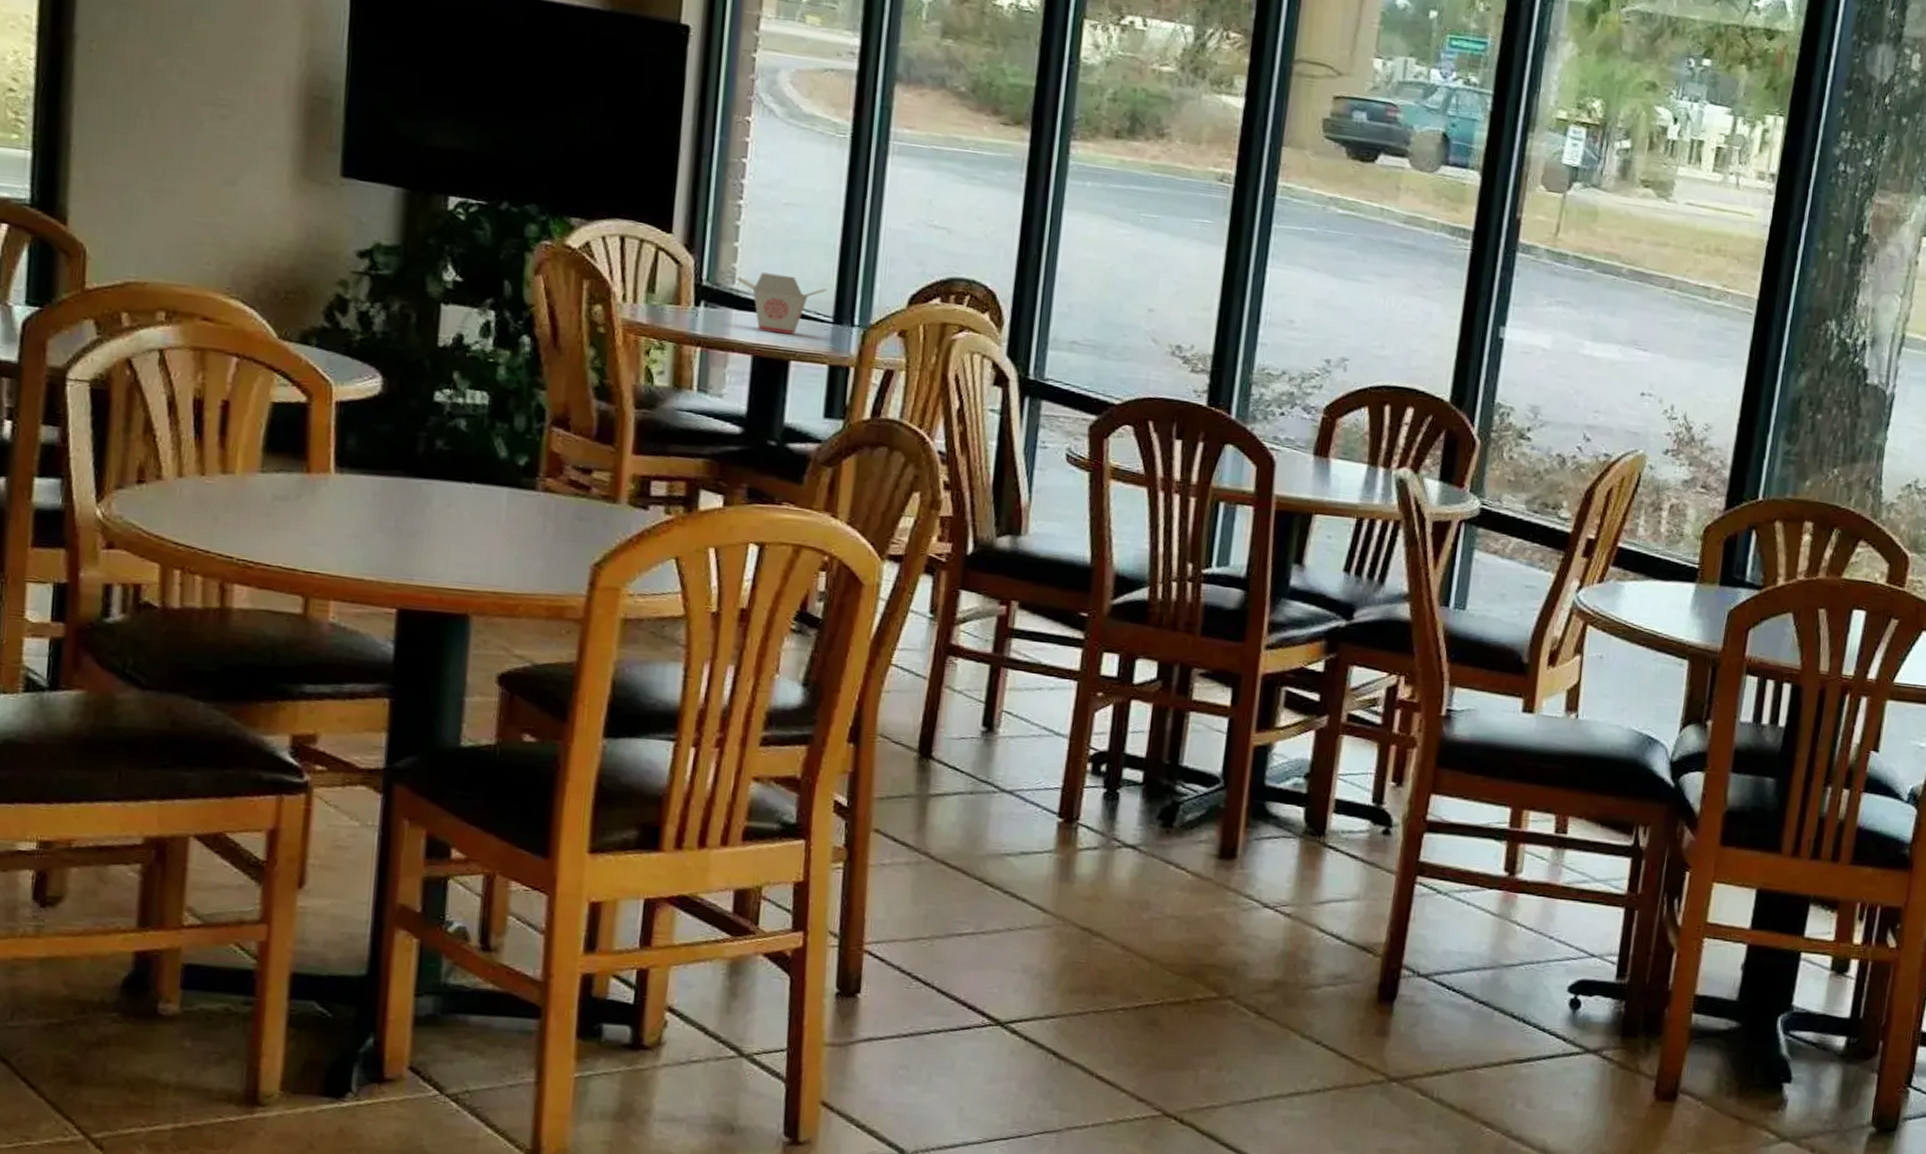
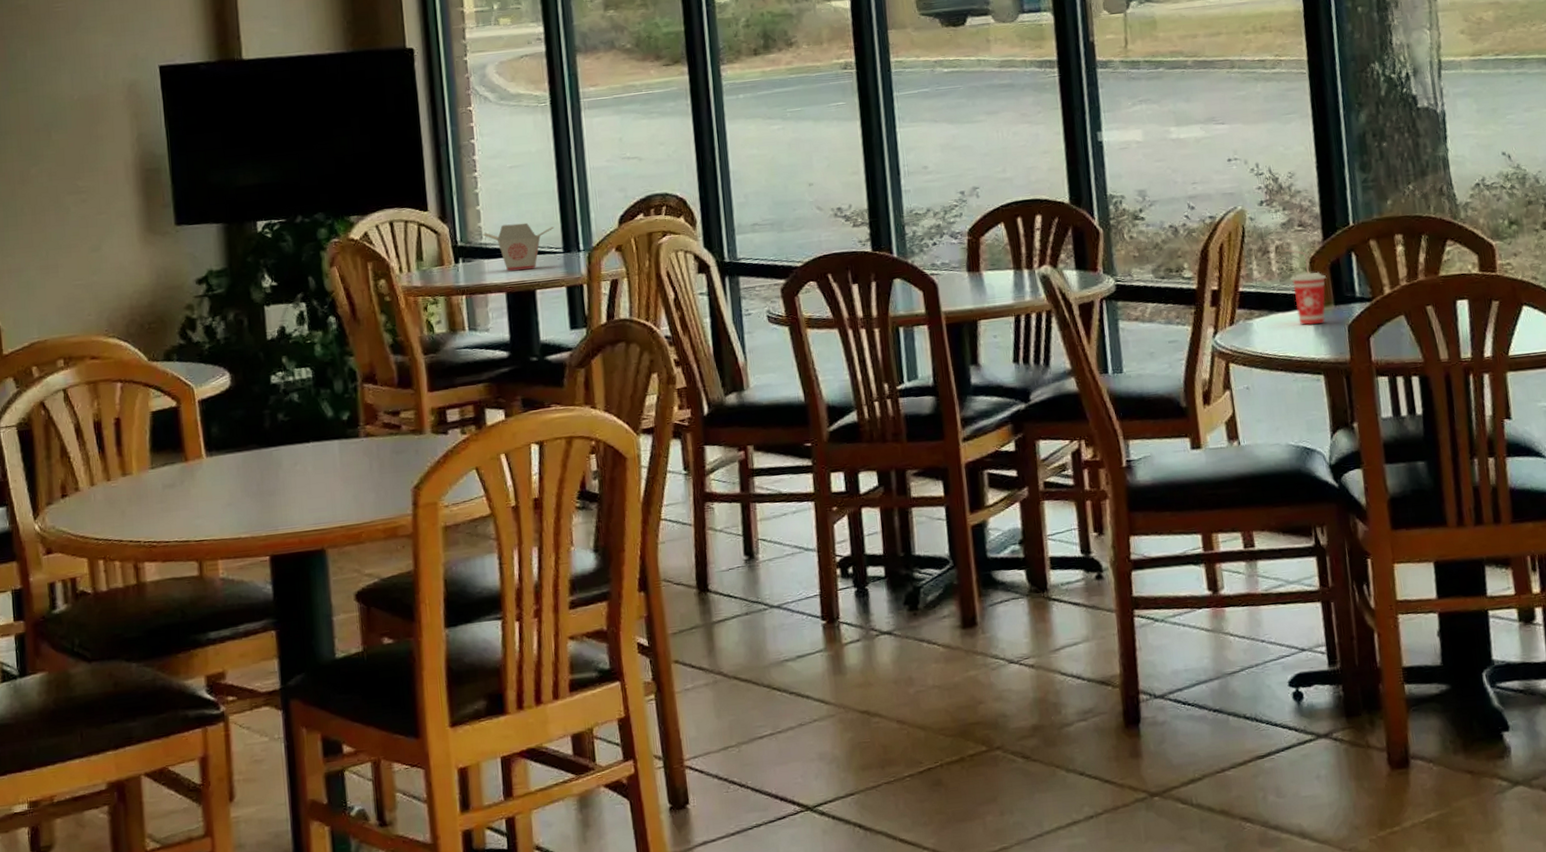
beverage cup: none [1675,509,1718,602] -> present [1282,248,1326,326]

